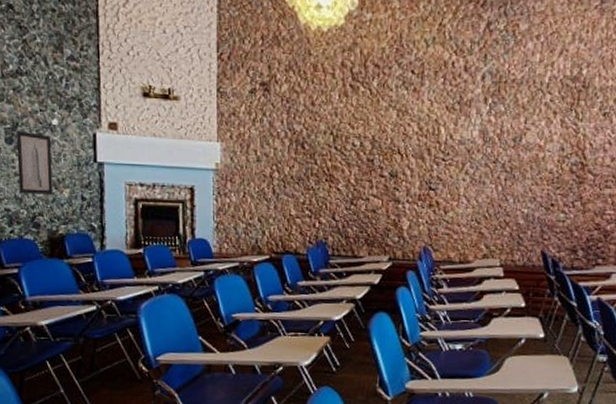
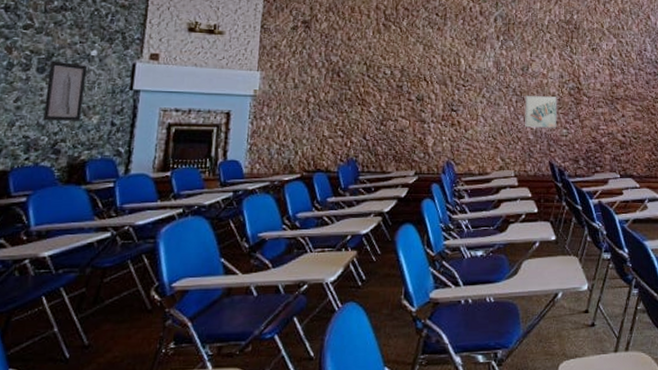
wall art: none [514,171,556,212] -> present [525,95,558,128]

